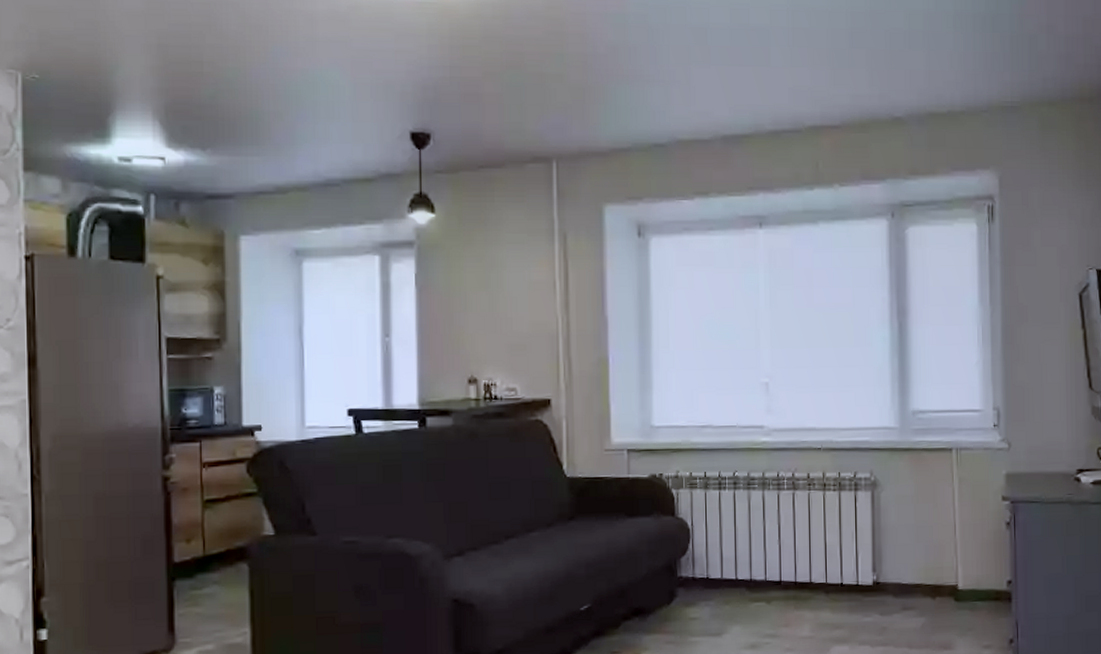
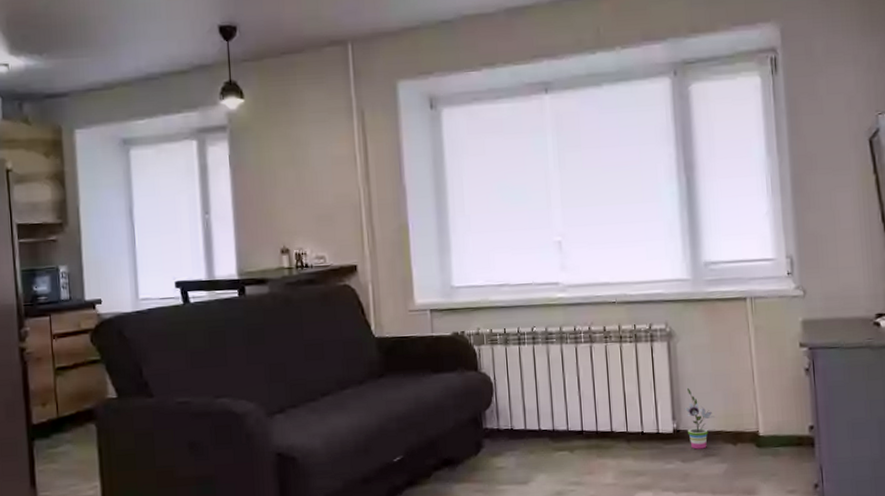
potted plant: none [885,539,915,602] -> present [684,388,715,449]

